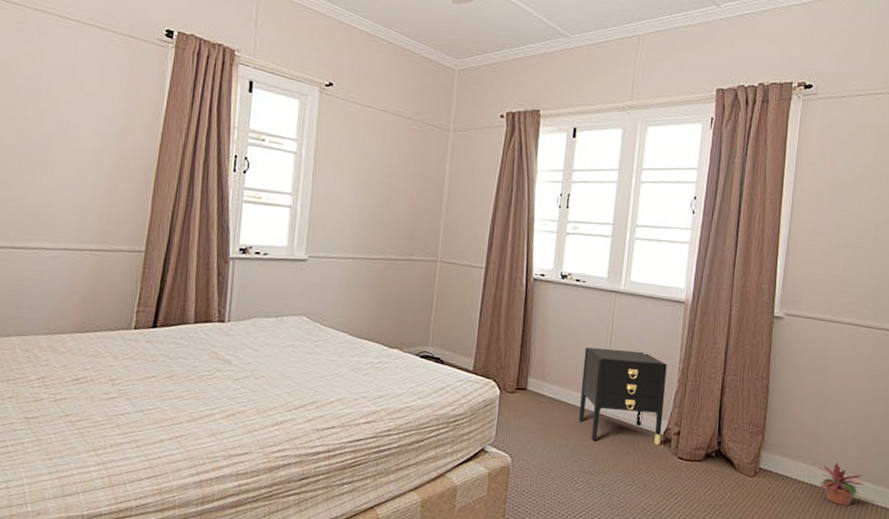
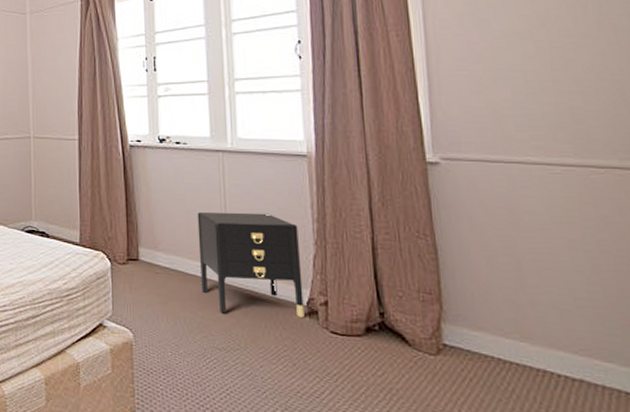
potted plant: present [819,463,865,506] -> none [530,337,608,394]

